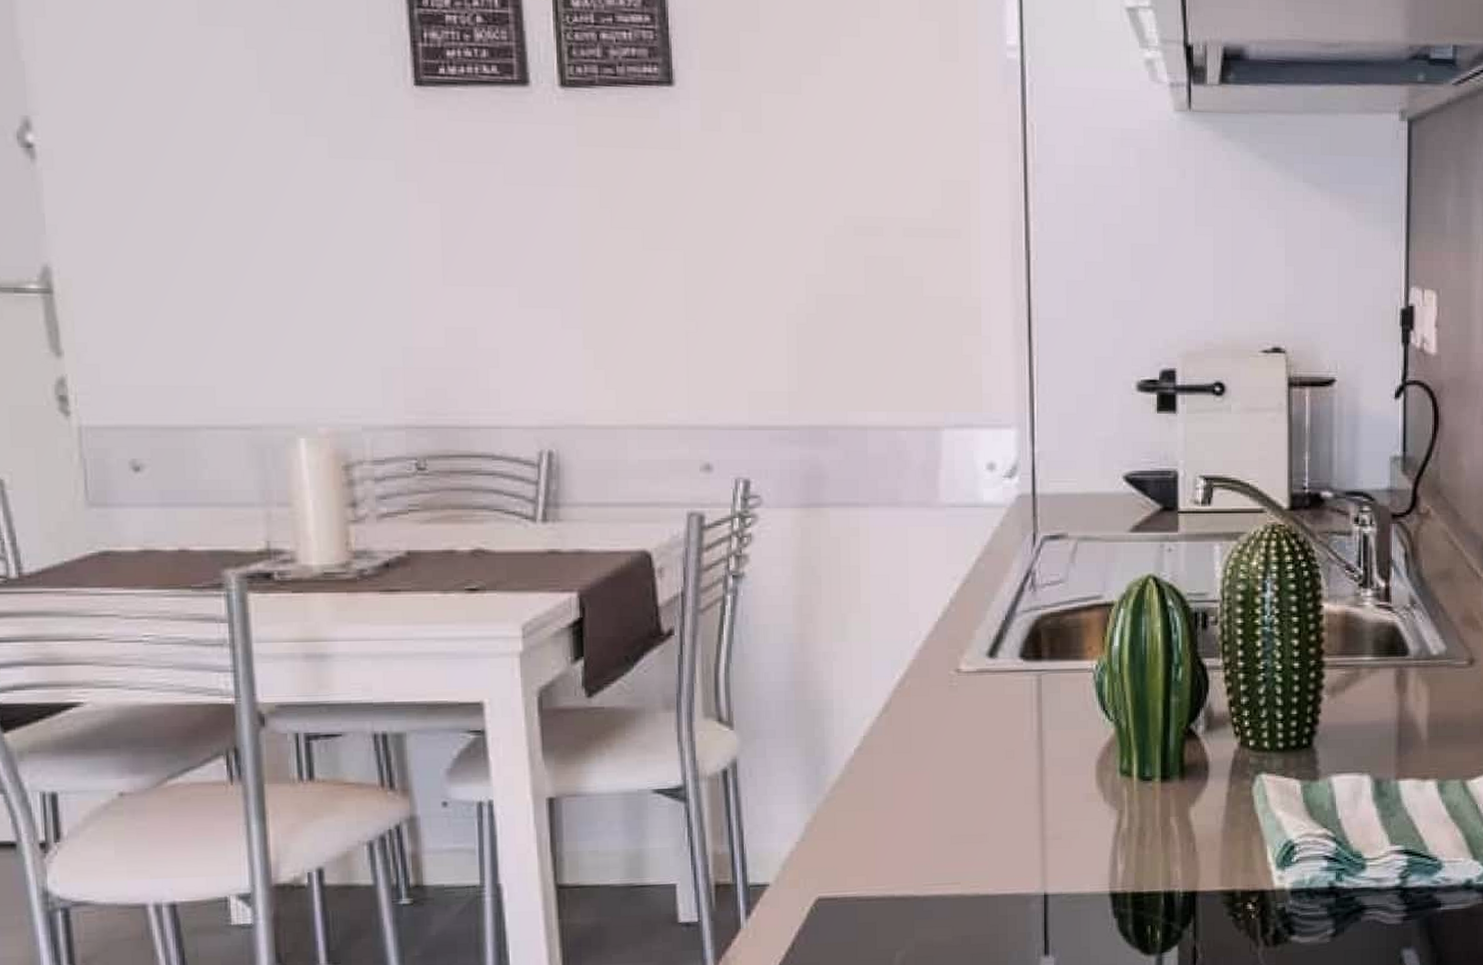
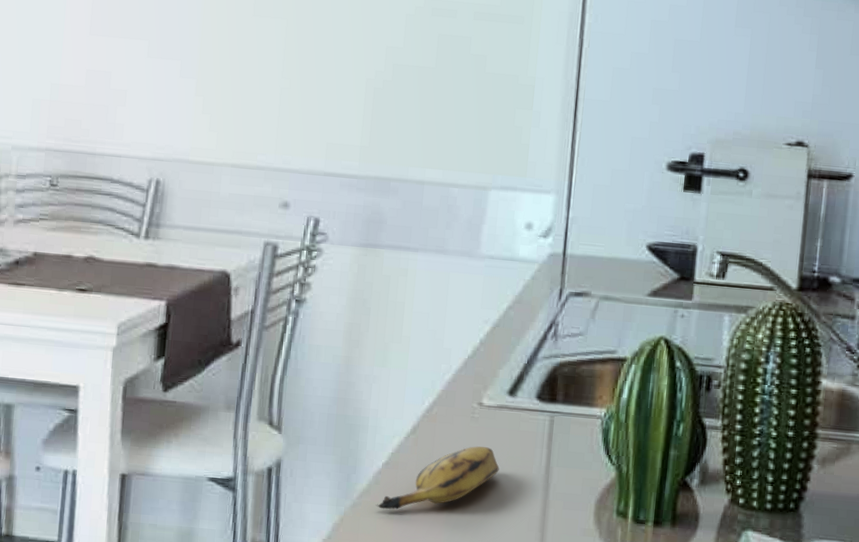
banana: none [852,717,987,801] -> present [376,446,499,510]

